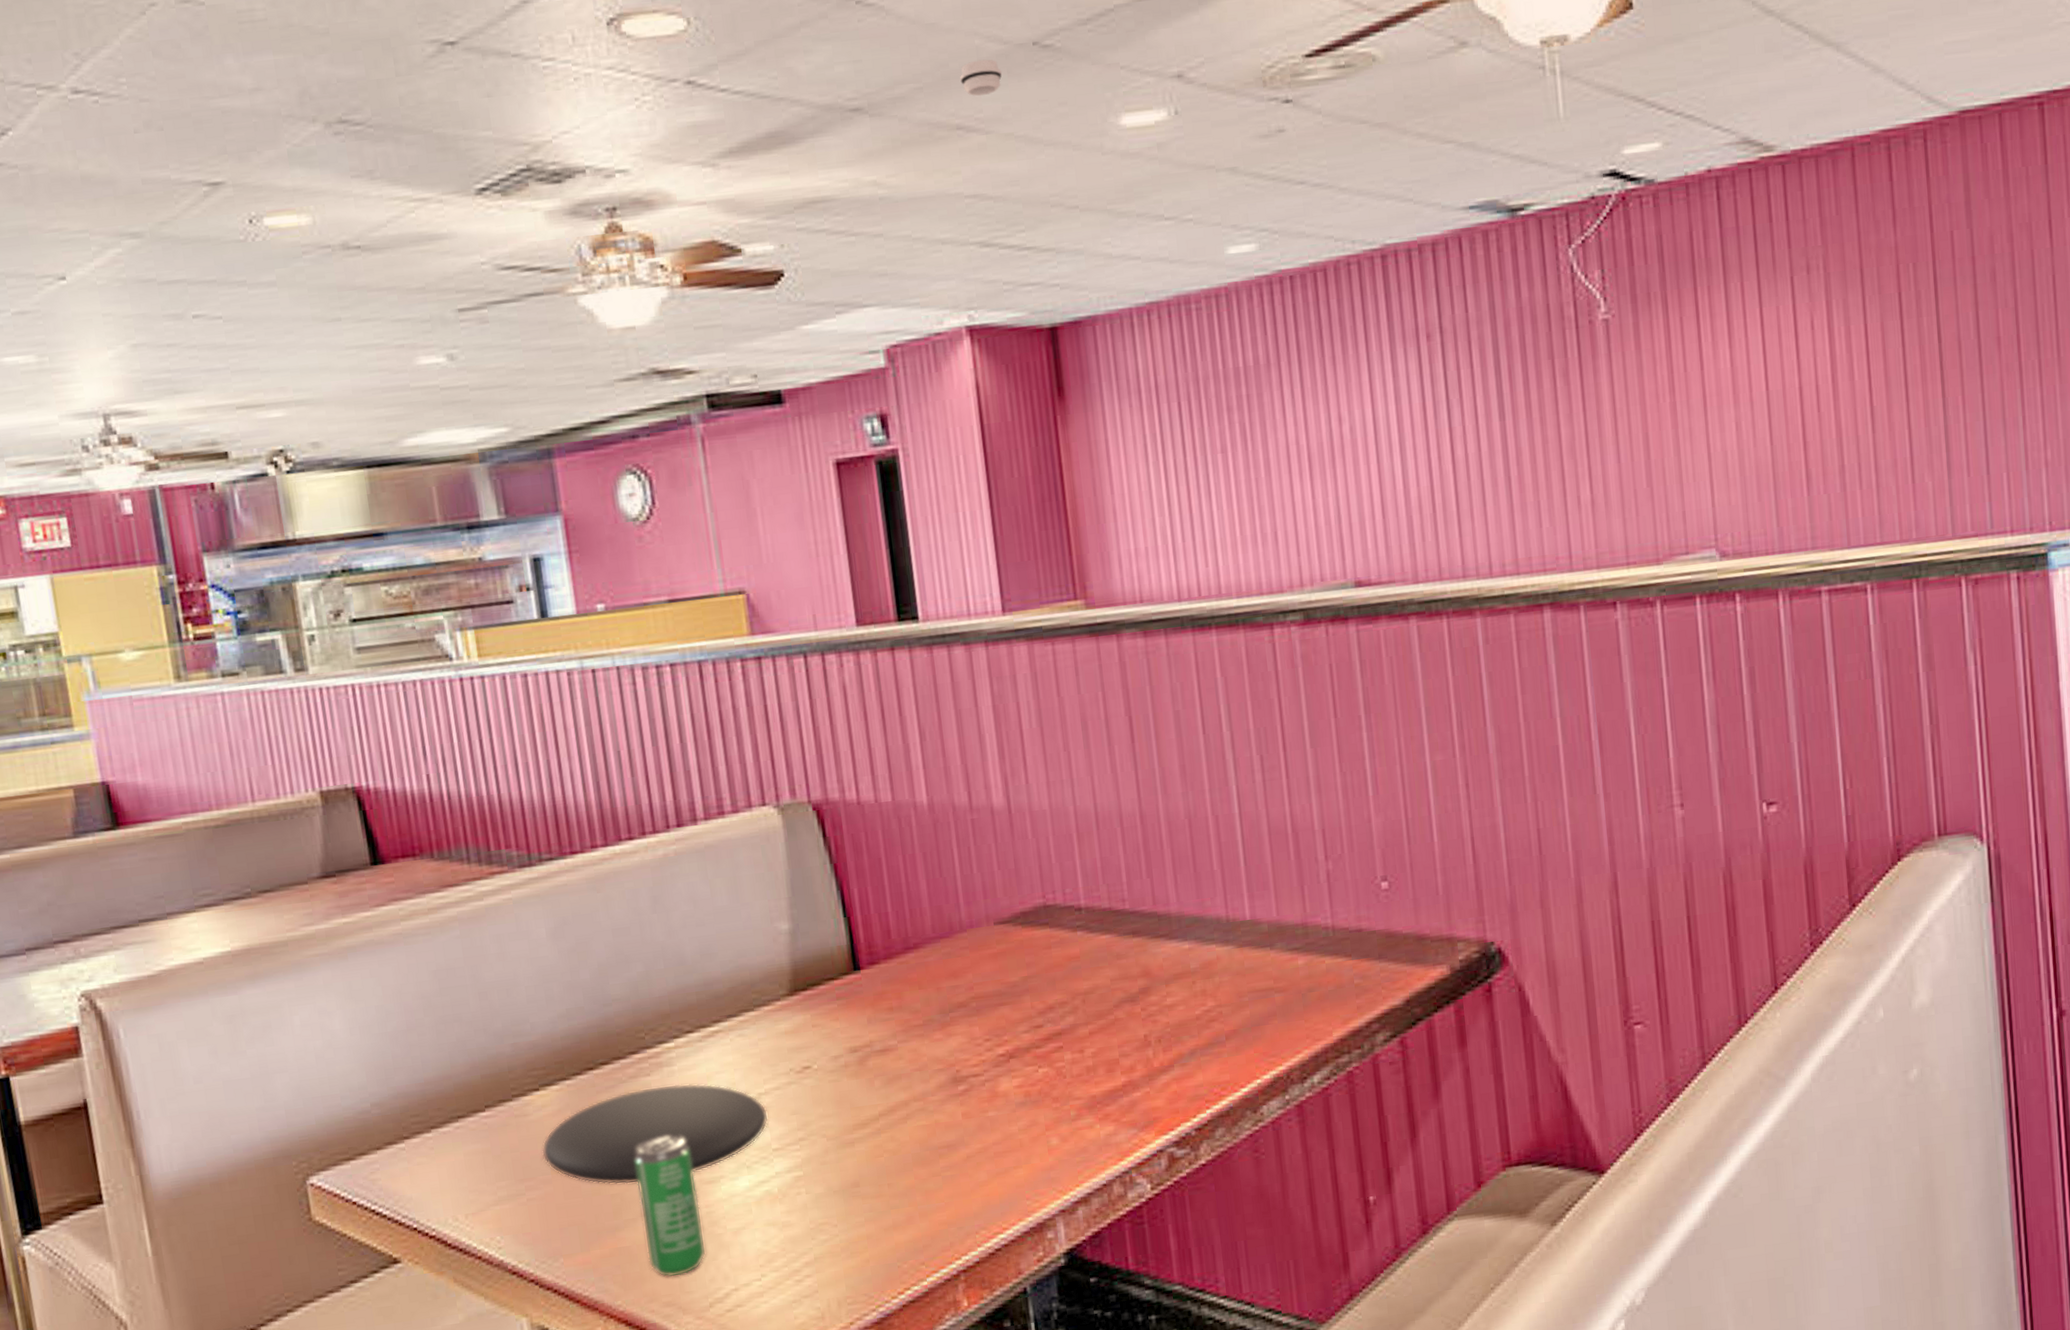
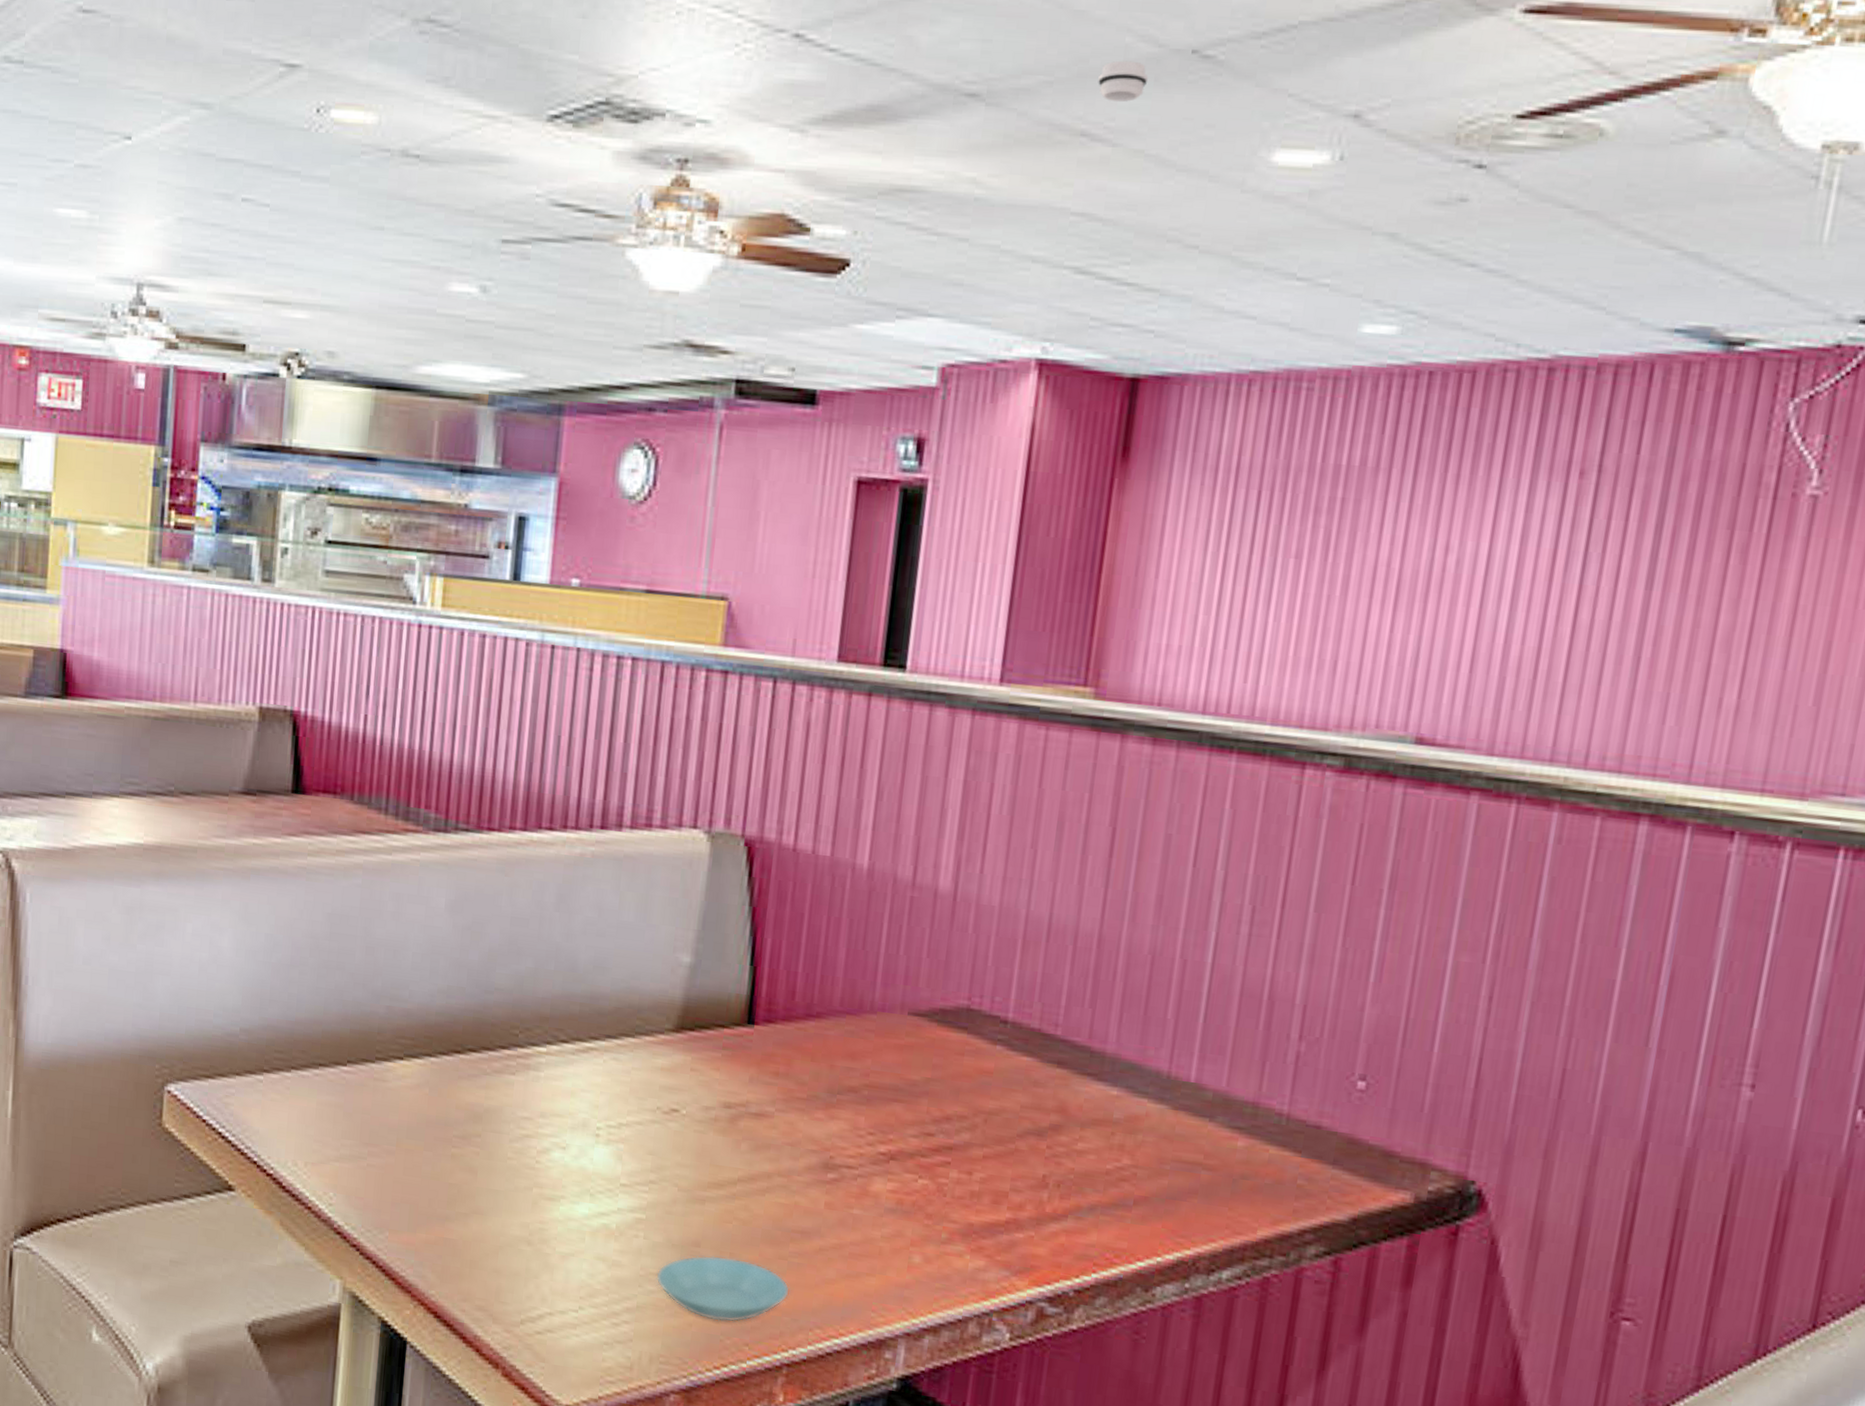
plate: present [542,1083,768,1185] -> none [392,1085,624,1185]
beverage can: present [635,1135,707,1277] -> none [471,1139,537,1284]
saucer: none [825,1186,950,1252] -> present [656,1255,790,1323]

